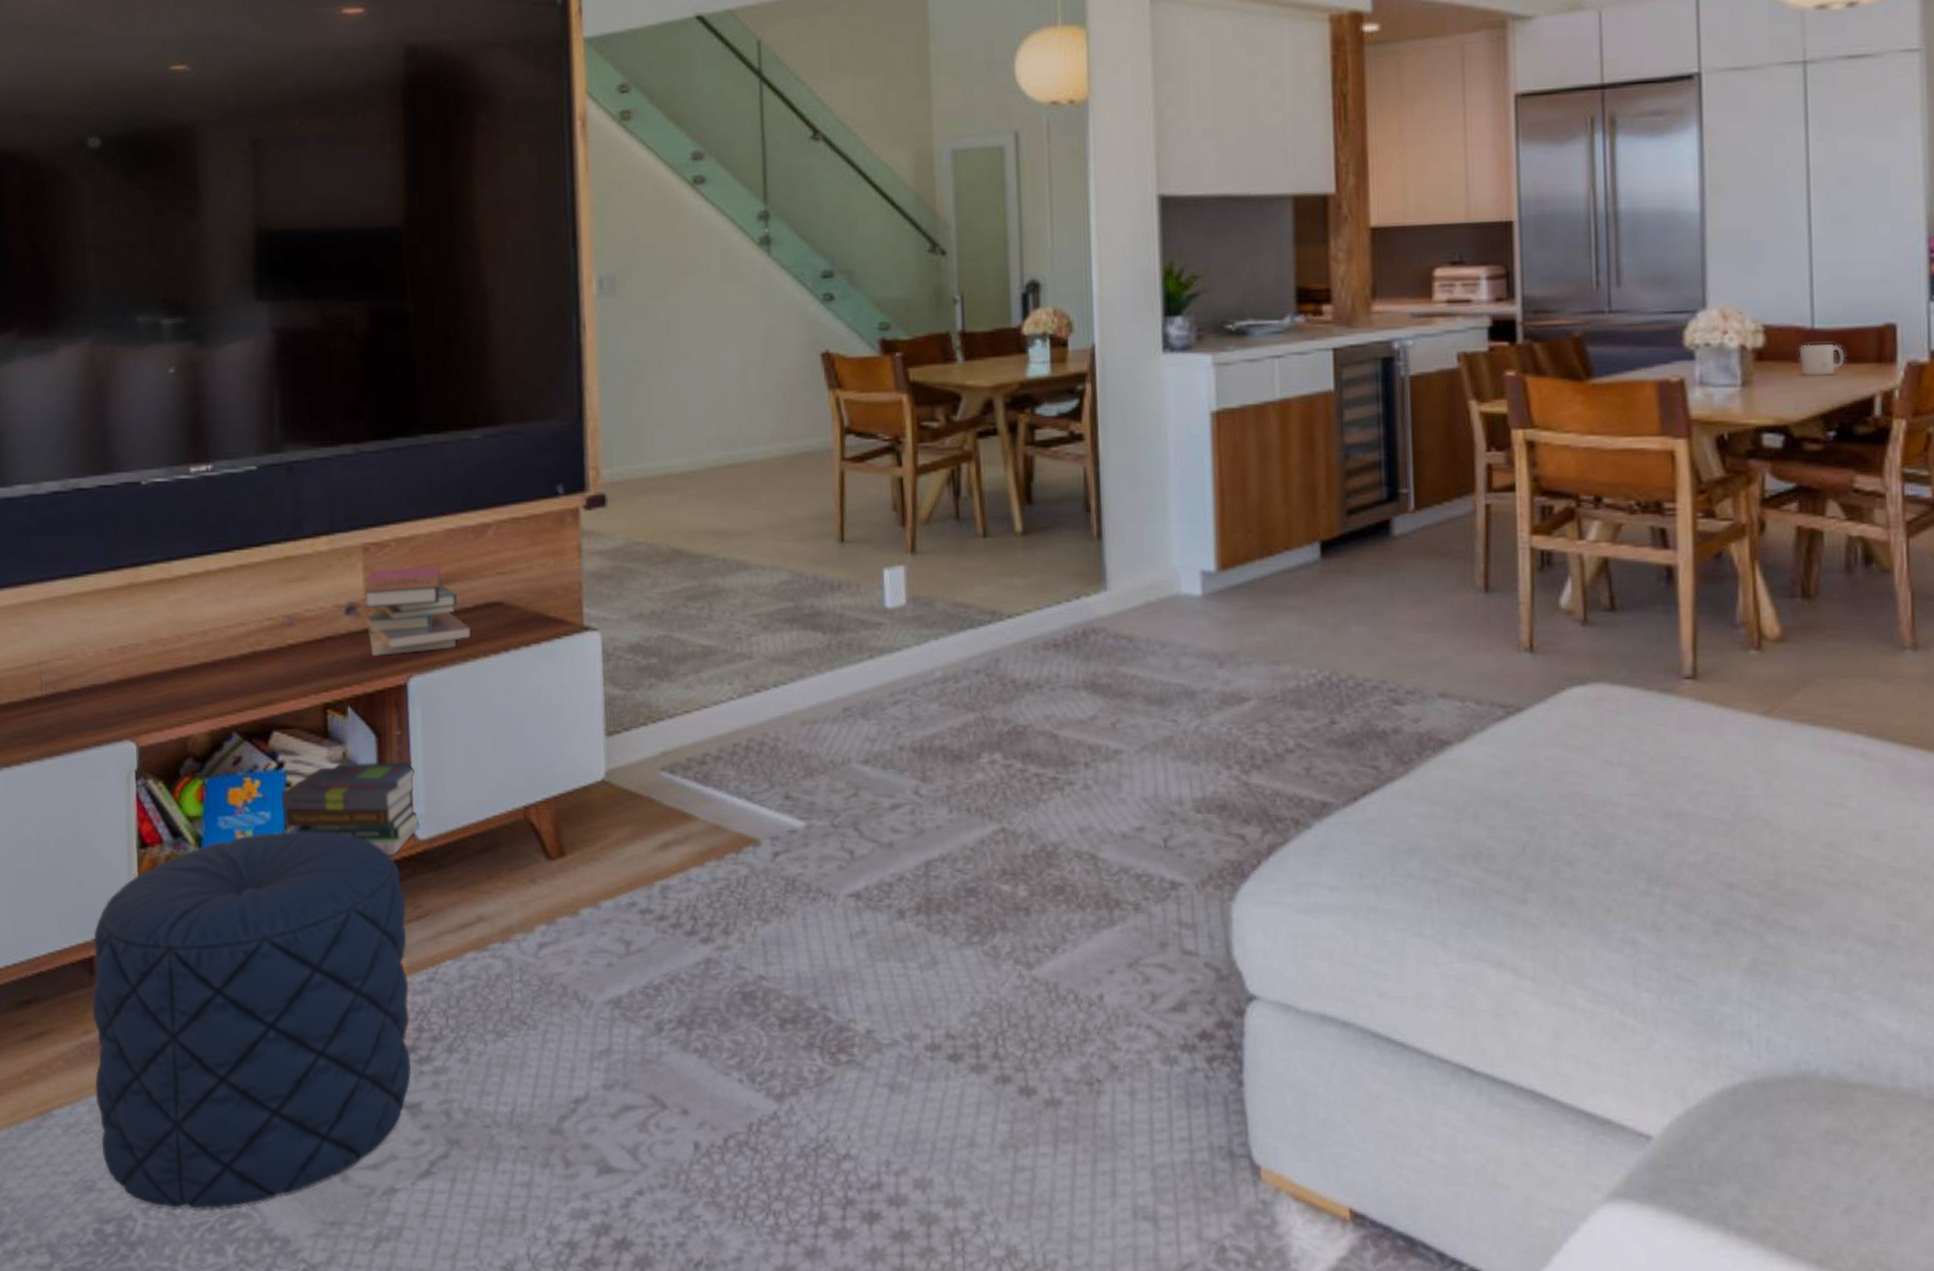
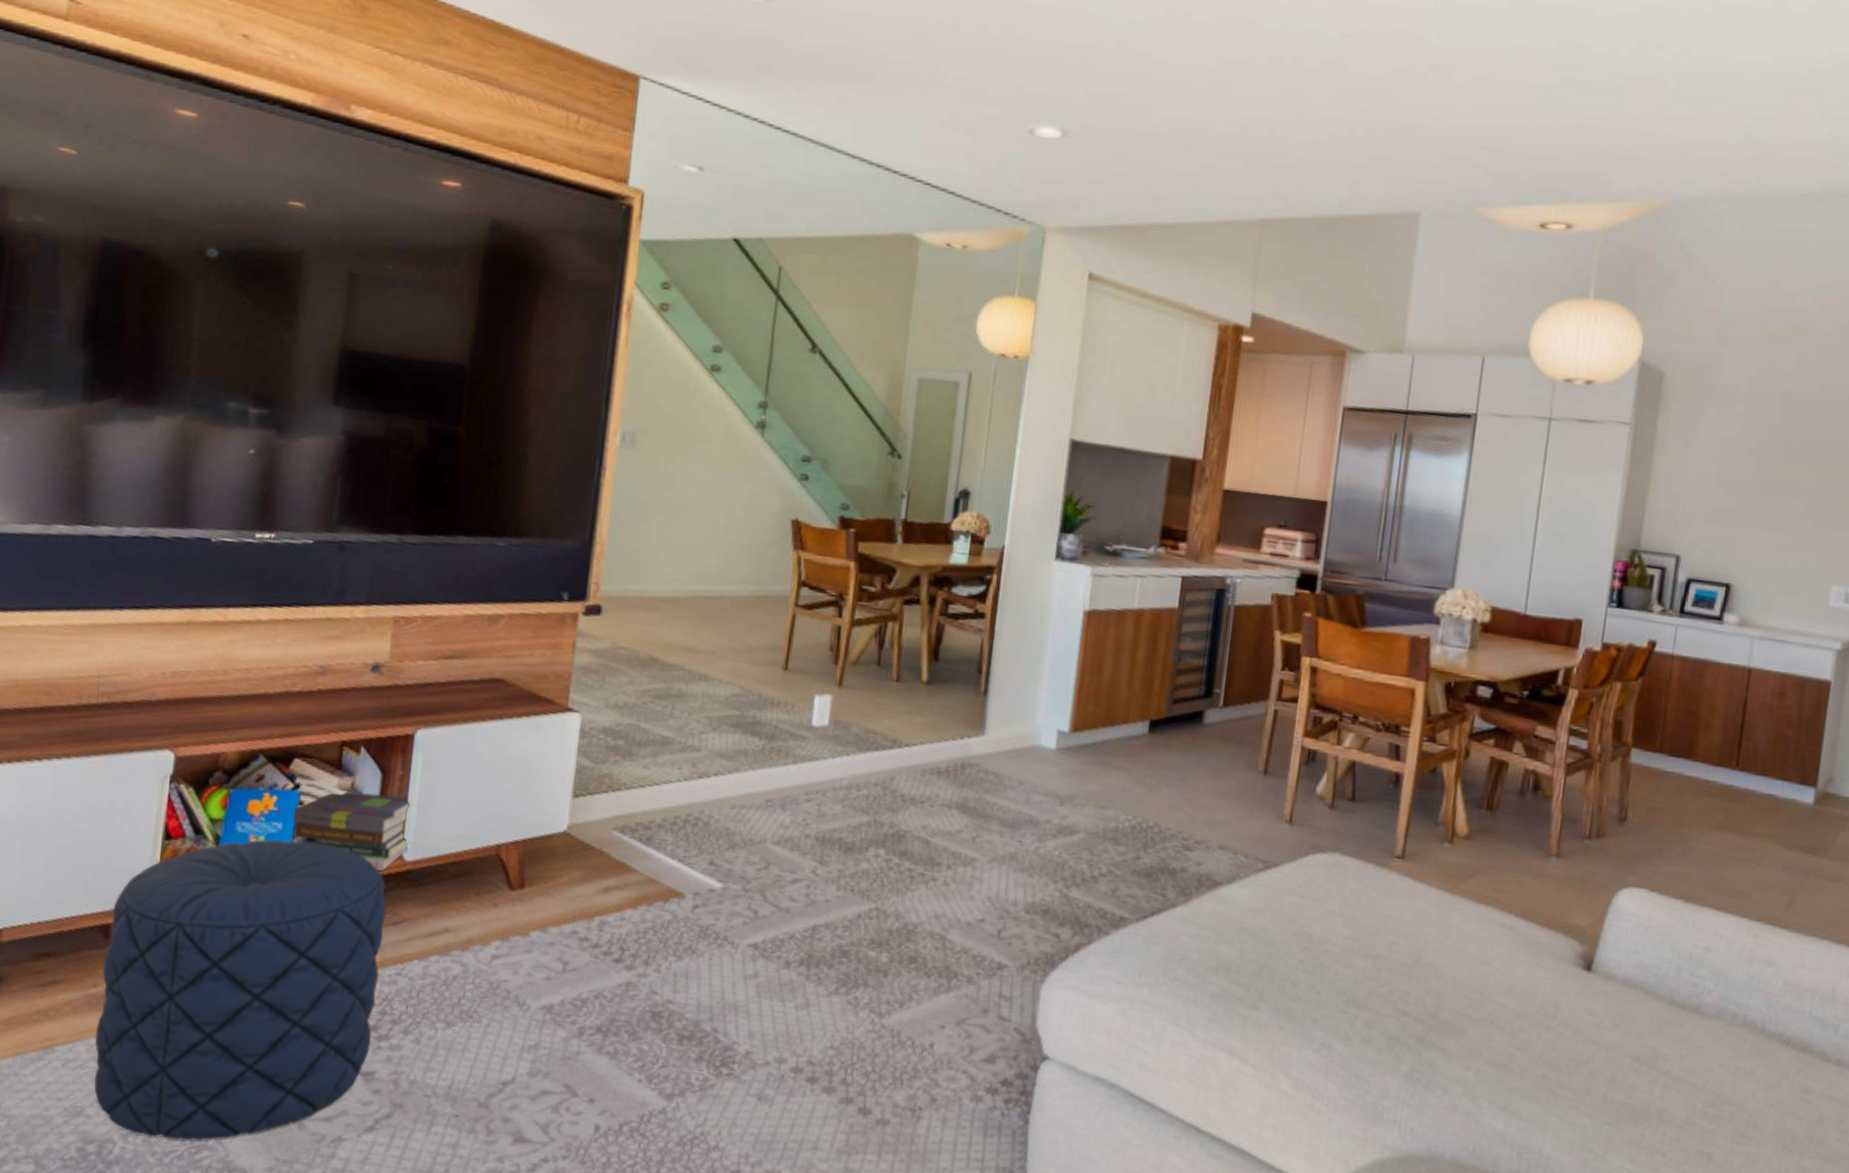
books: present [364,565,471,657] -> none [387,638,474,711]
mug: present [1798,344,1845,378] -> none [1511,625,1544,651]

